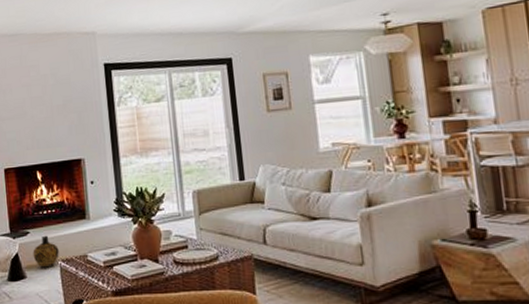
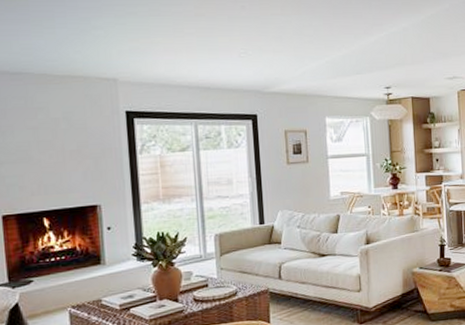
ceramic jug: present [33,235,59,269] -> none [37,282,69,317]

